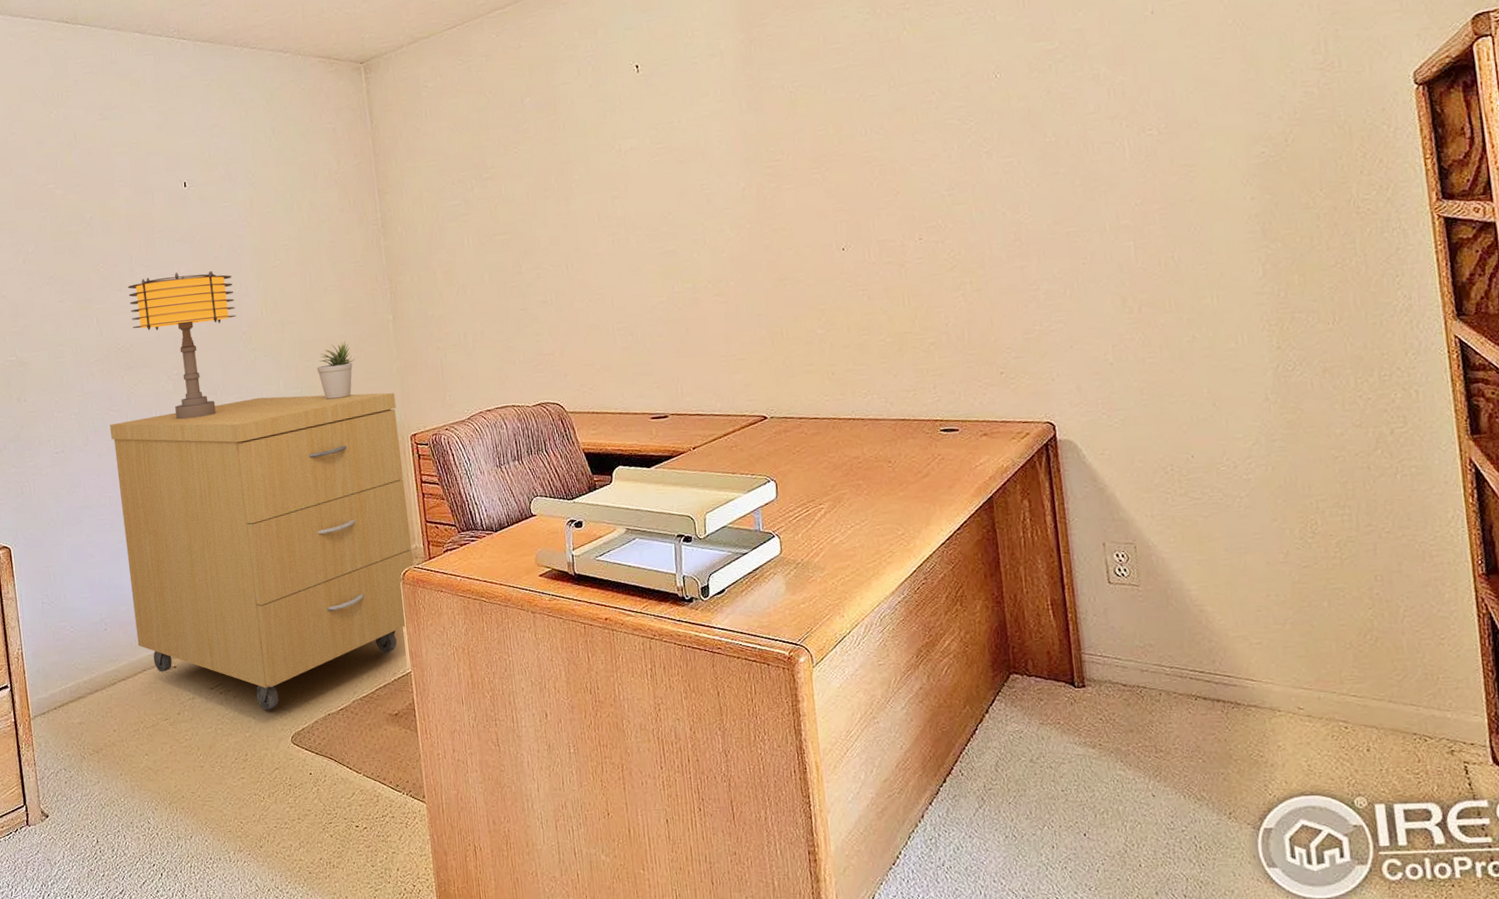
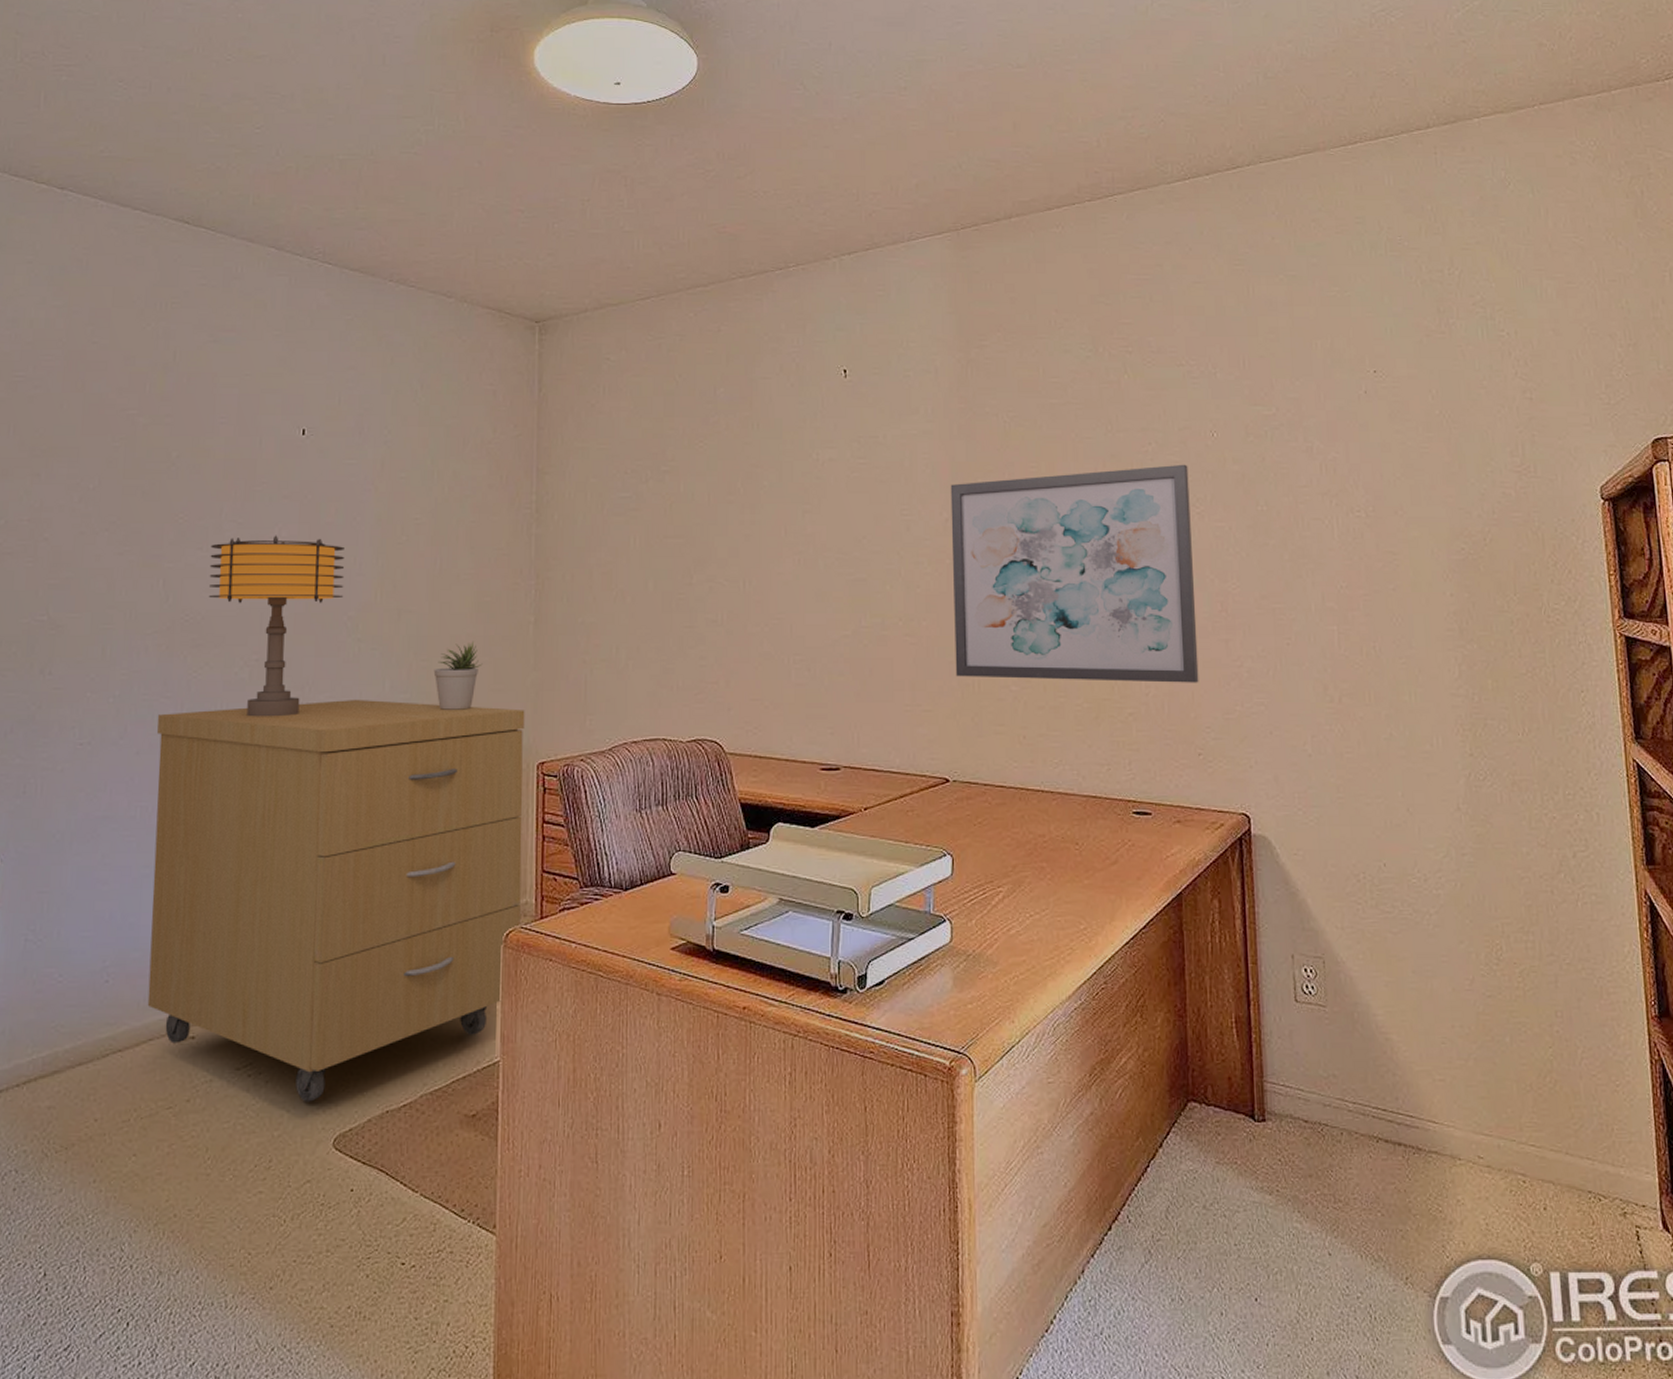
wall art: none [744,107,997,327] -> present [950,464,1199,683]

